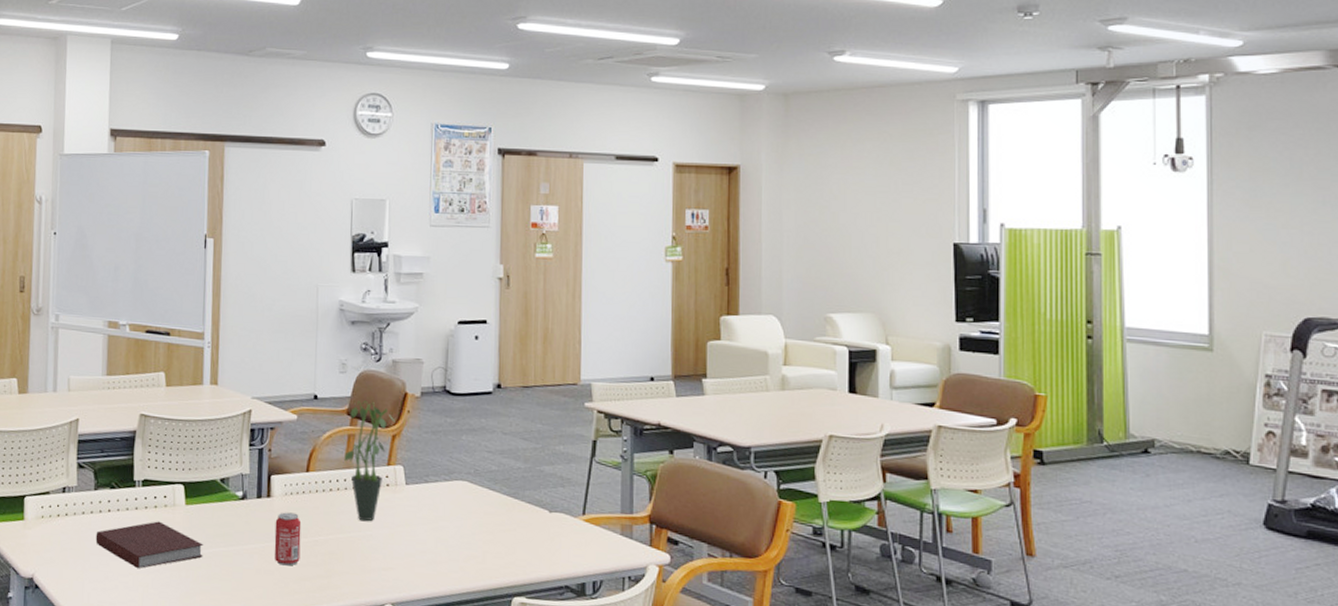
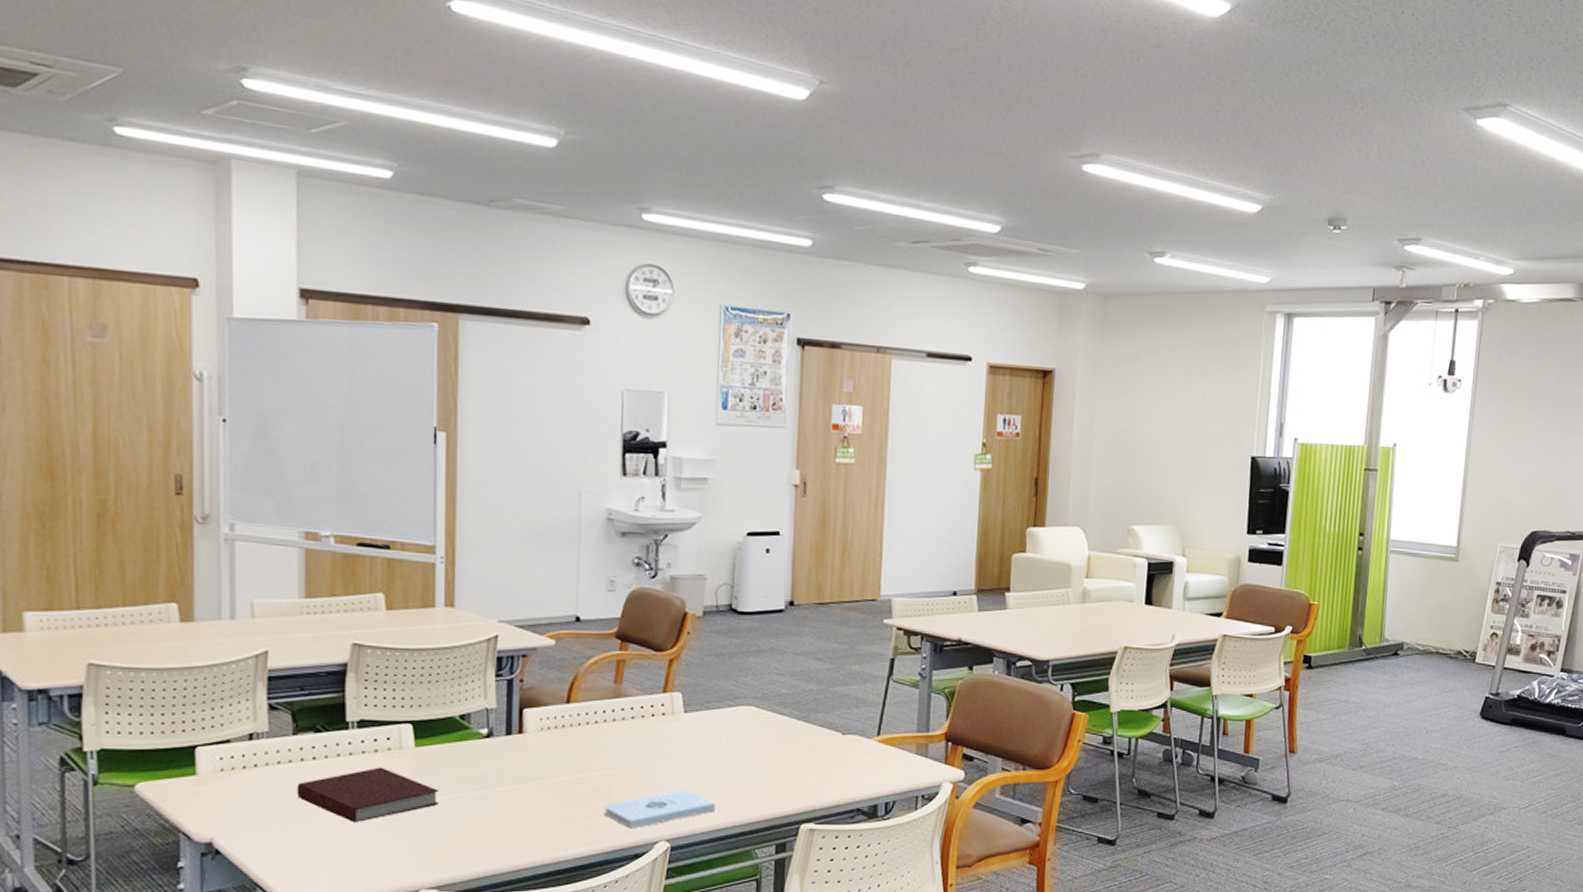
beverage can: present [274,512,302,566] -> none [527,749,561,808]
notepad: none [337,557,435,590] -> present [603,790,716,828]
potted plant: present [344,400,396,522] -> none [612,622,673,755]

